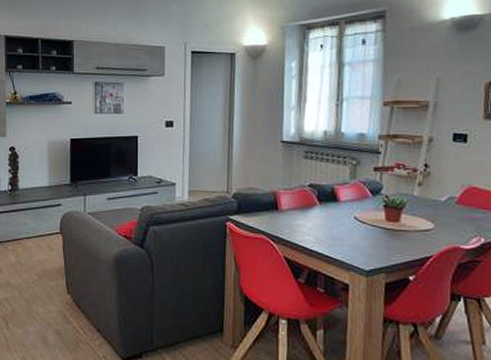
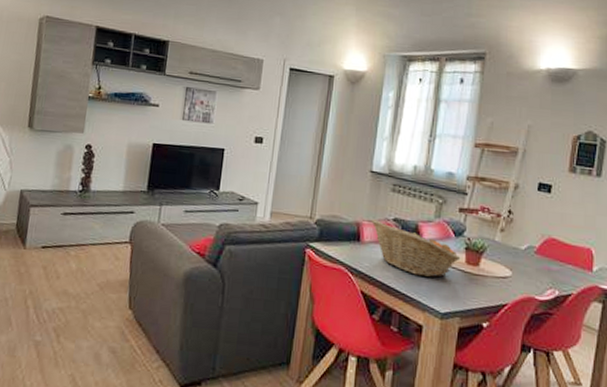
fruit basket: none [287,187,380,237] -> present [371,219,461,278]

